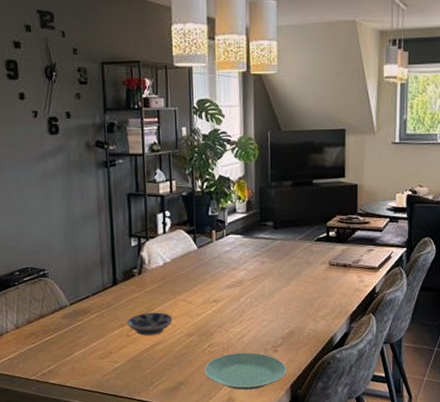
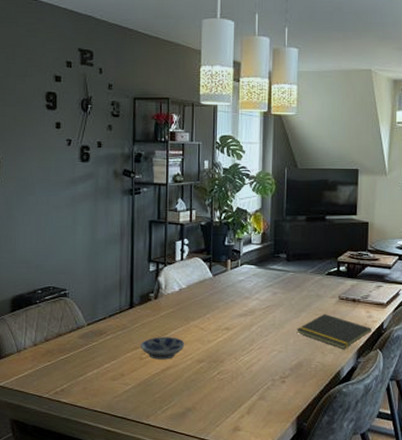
plate: present [204,352,288,390] -> none [212,382,294,420]
notepad: none [287,281,364,315] -> present [296,314,372,349]

